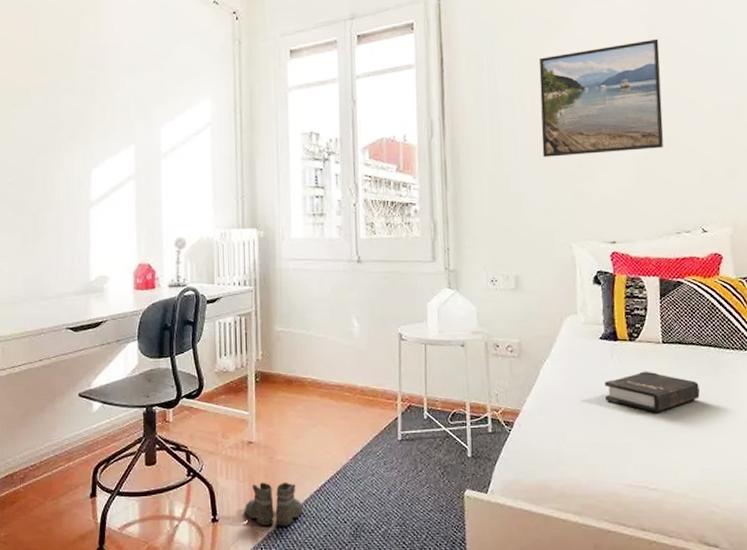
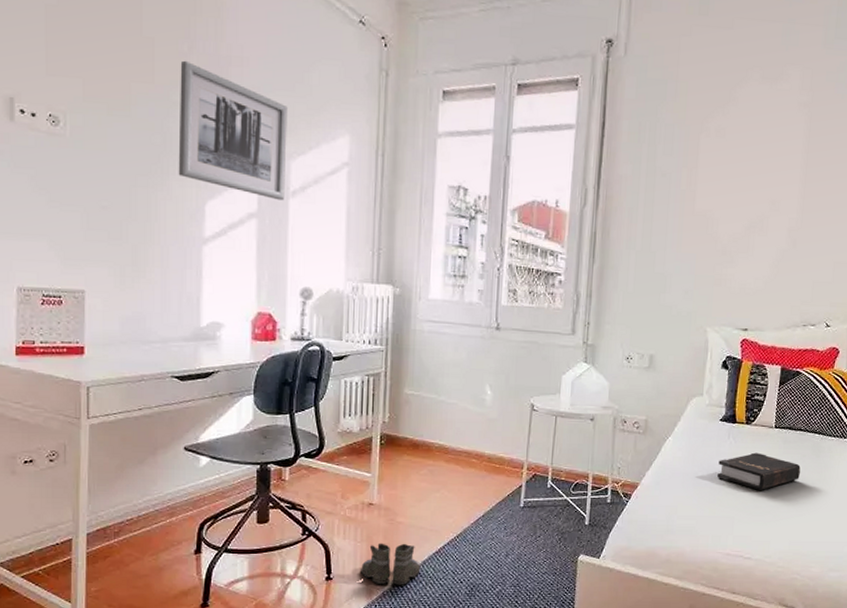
wall art: none [68,54,158,162] -> present [178,60,288,201]
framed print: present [538,38,664,157] -> none [691,129,816,242]

